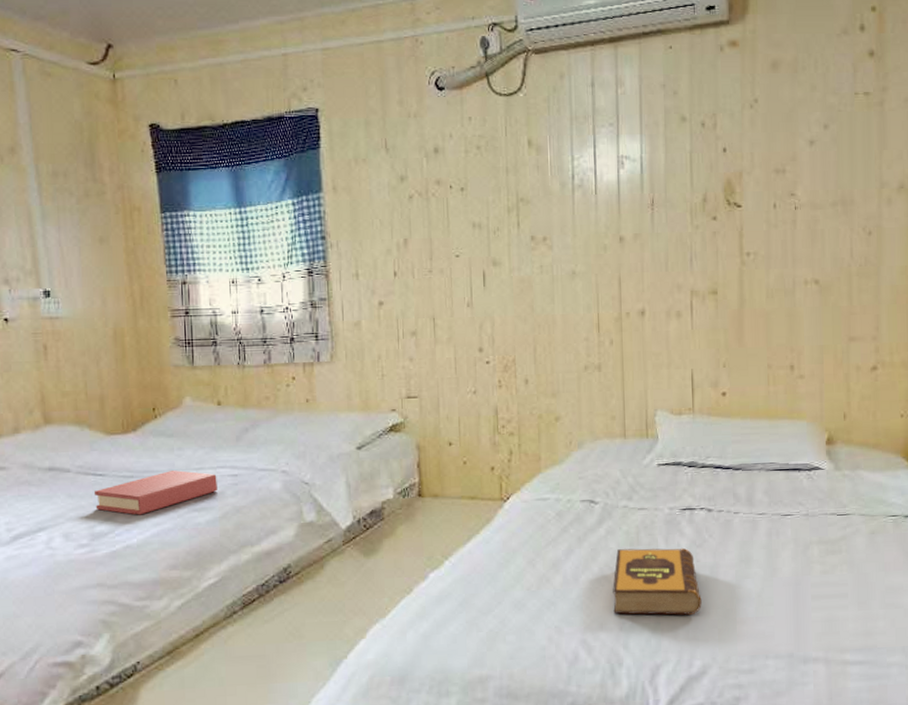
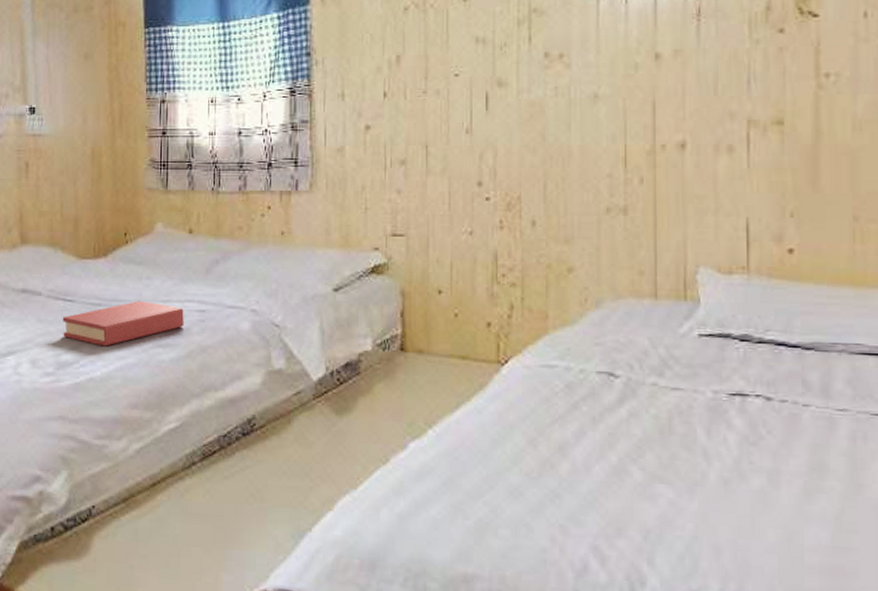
hardback book: present [612,547,702,616] -> none [635,437,755,533]

